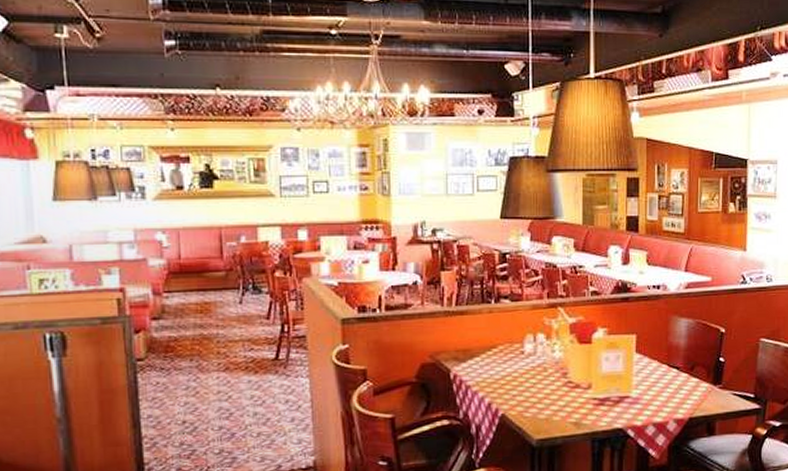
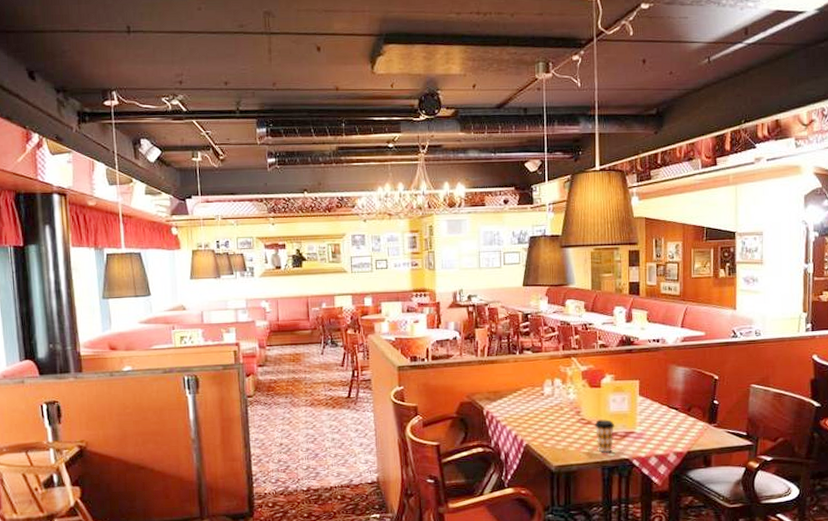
coffee cup: none [583,382,607,422] -> present [594,419,614,453]

